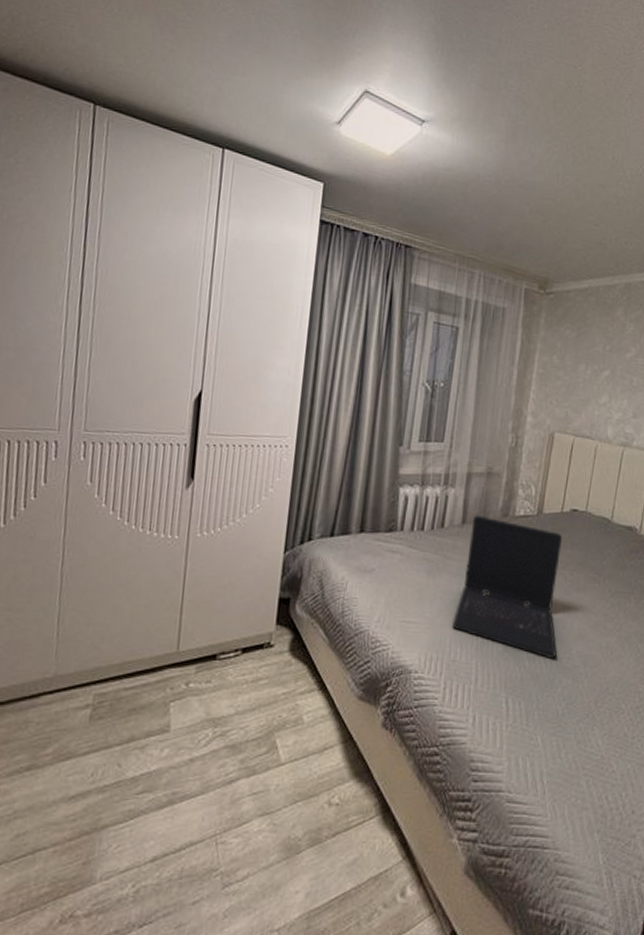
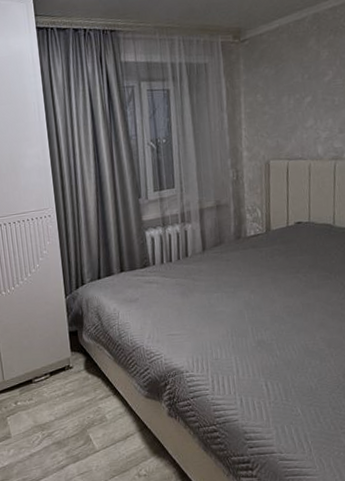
laptop: present [452,515,562,660] -> none [209,241,303,347]

